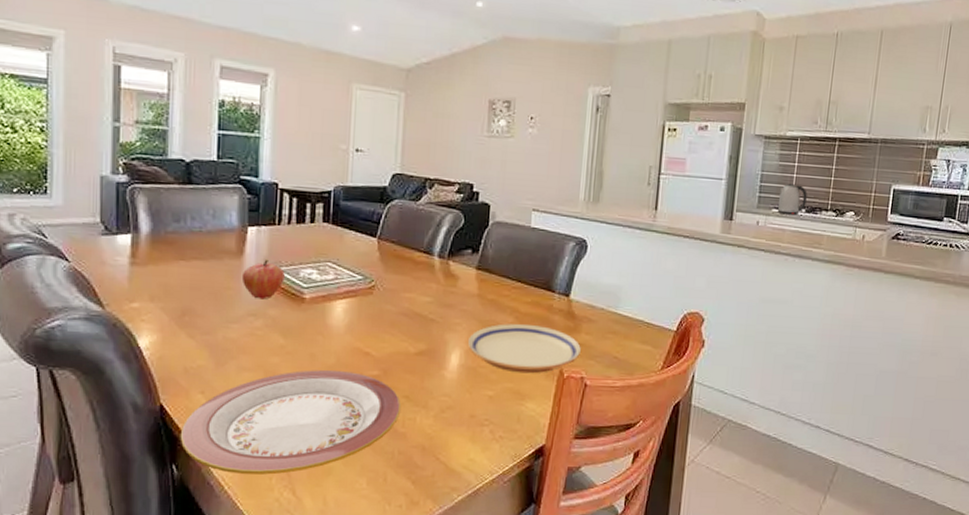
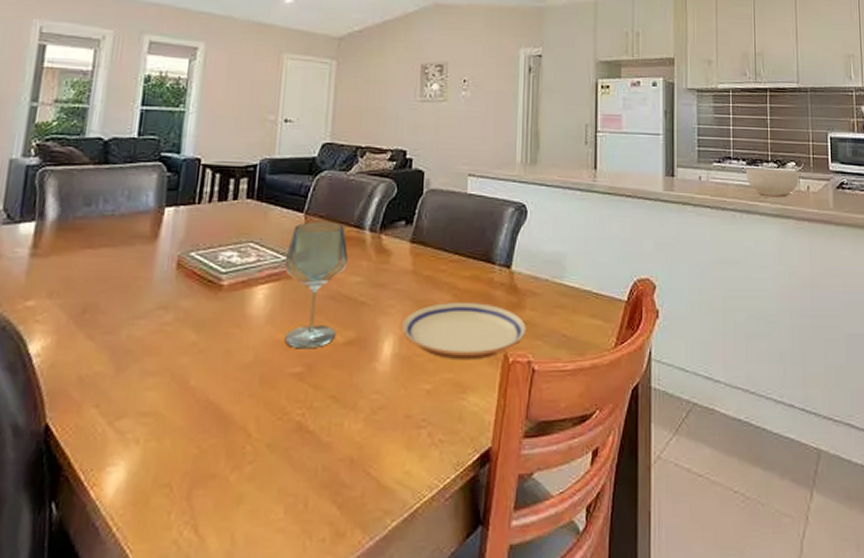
plate: present [180,370,401,475] -> none [64,368,326,510]
fruit: present [241,259,285,300] -> none [153,242,202,289]
wine glass: none [360,246,419,357] -> present [284,221,348,349]
kettle: present [777,184,807,216] -> none [718,136,746,169]
bowl: none [803,215,858,245] -> present [745,167,800,198]

